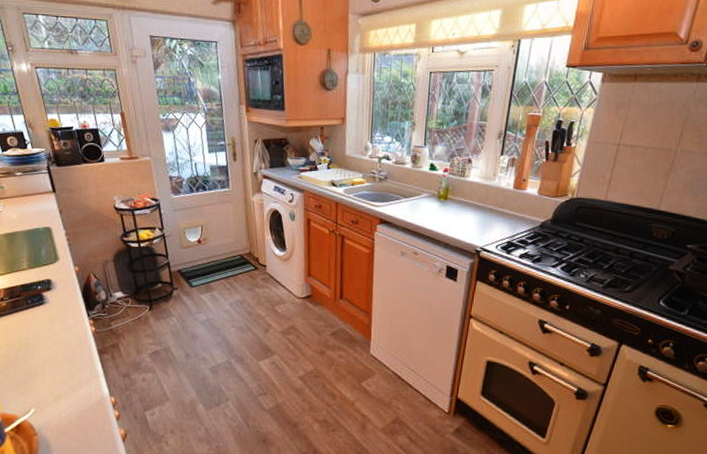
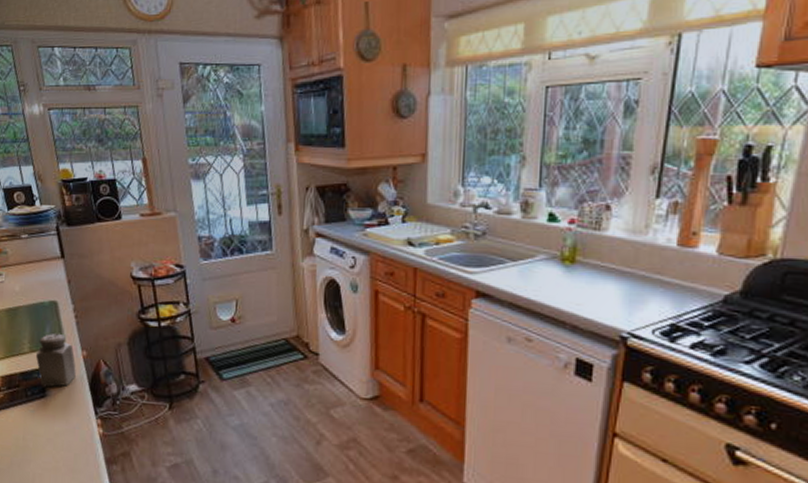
salt shaker: none [33,253,70,297] -> present [35,333,76,388]

